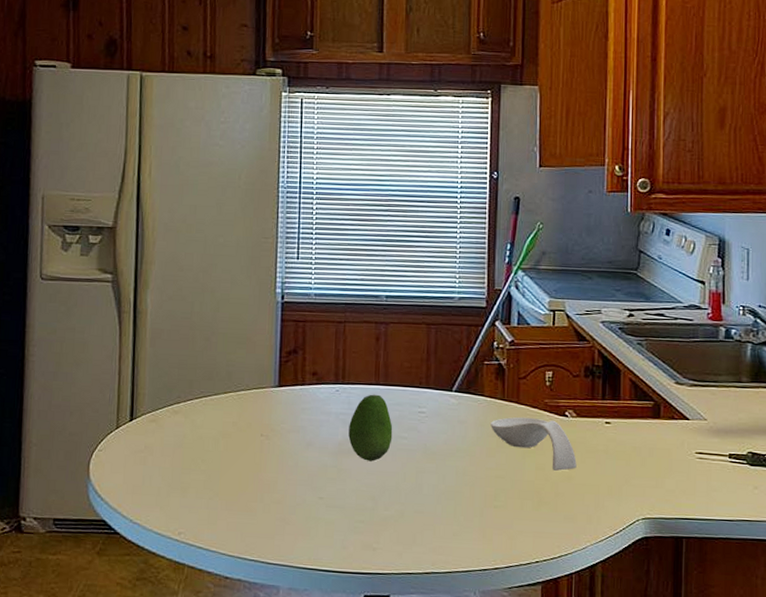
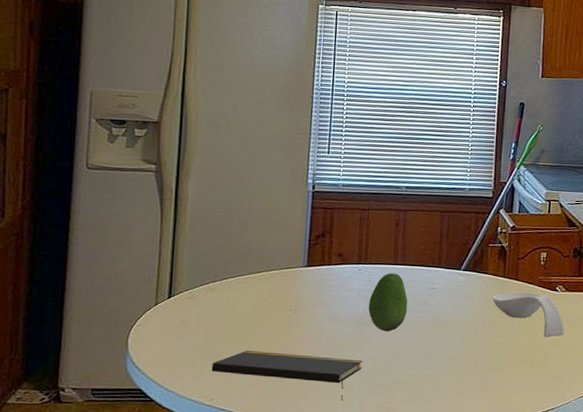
notepad: none [178,480,343,539] -> present [211,351,362,401]

